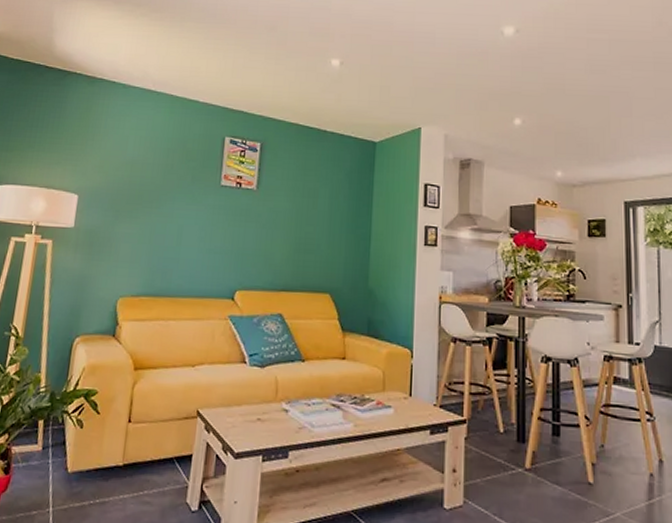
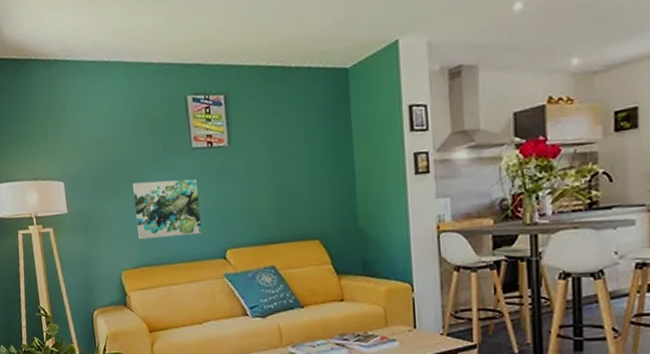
wall art: none [145,209,219,270] -> present [133,179,202,240]

